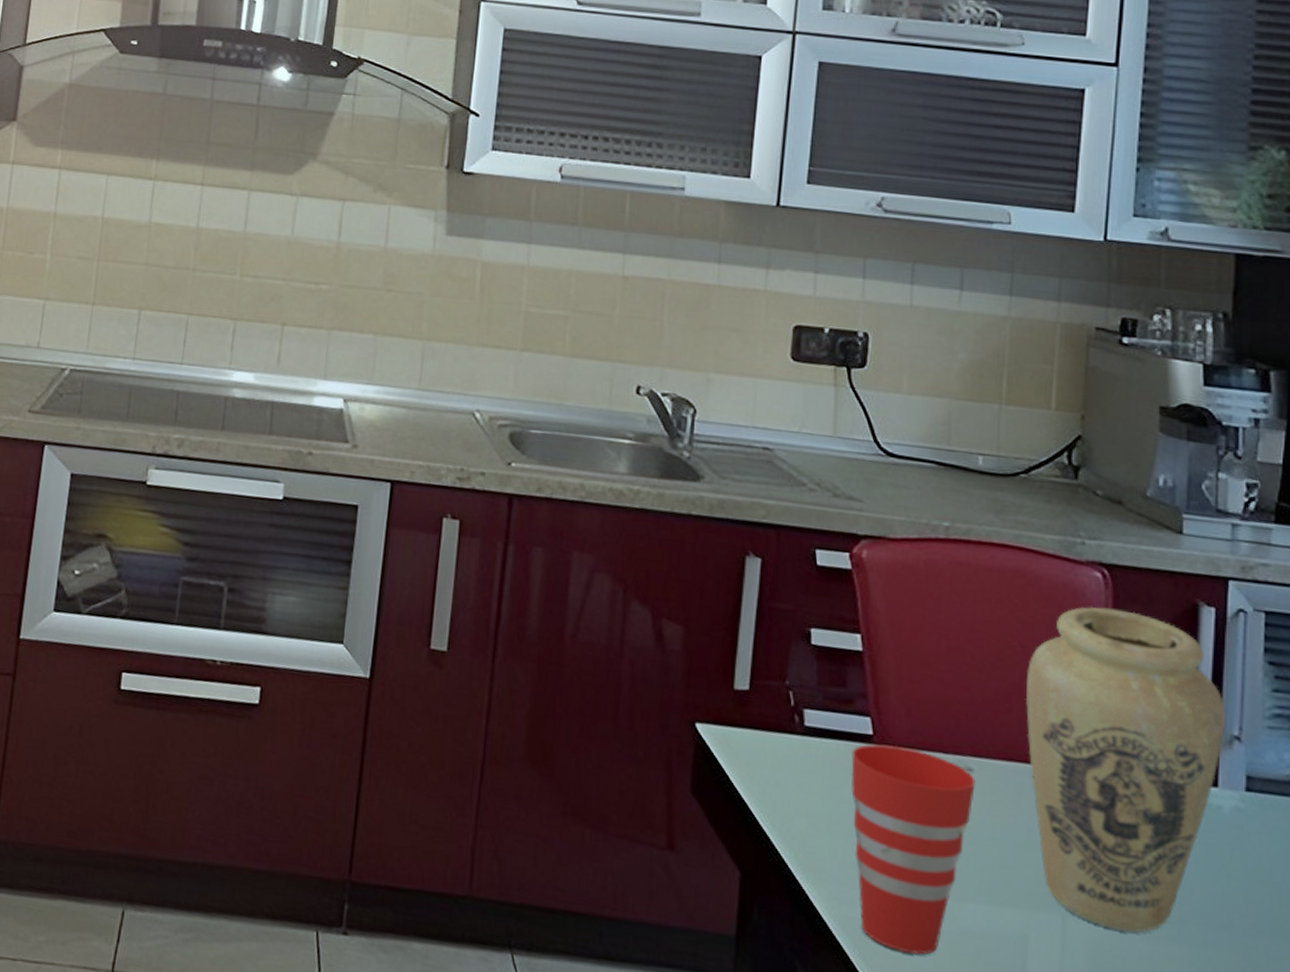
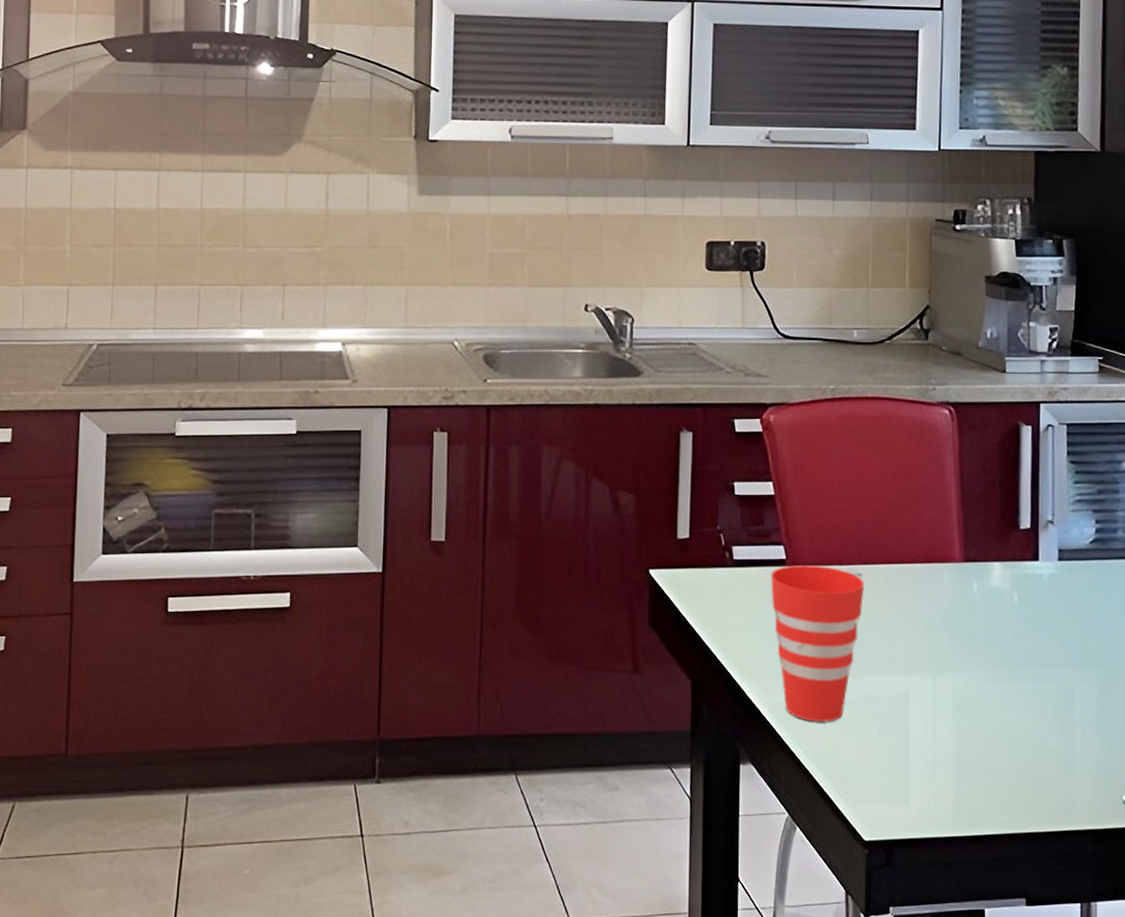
vase: present [1025,607,1225,933] -> none [897,436,1042,679]

